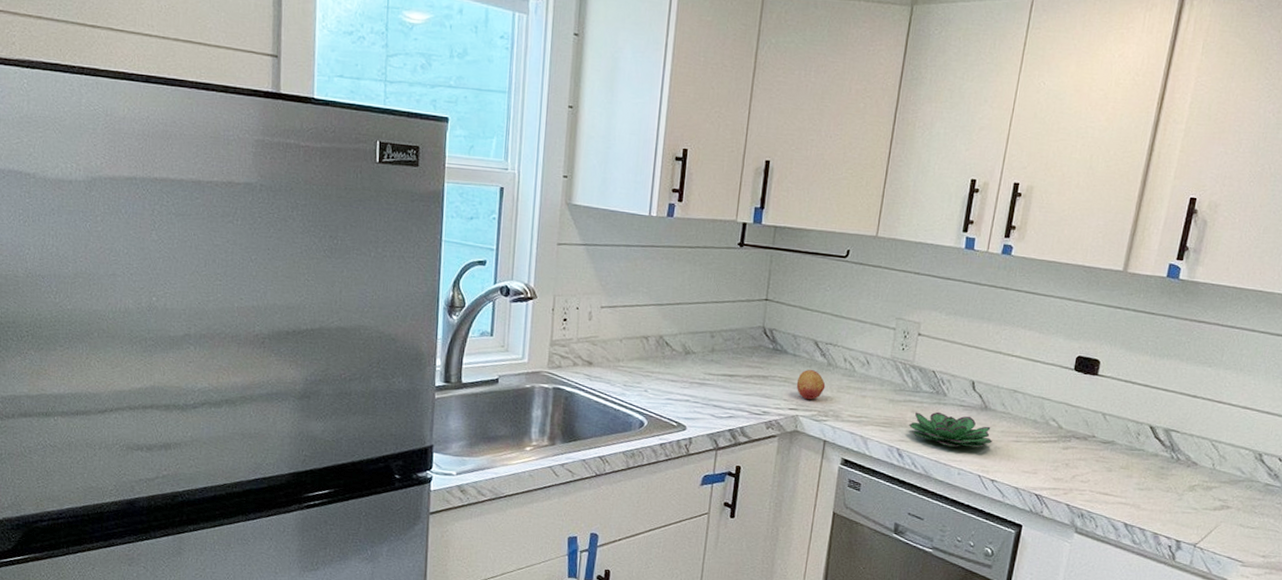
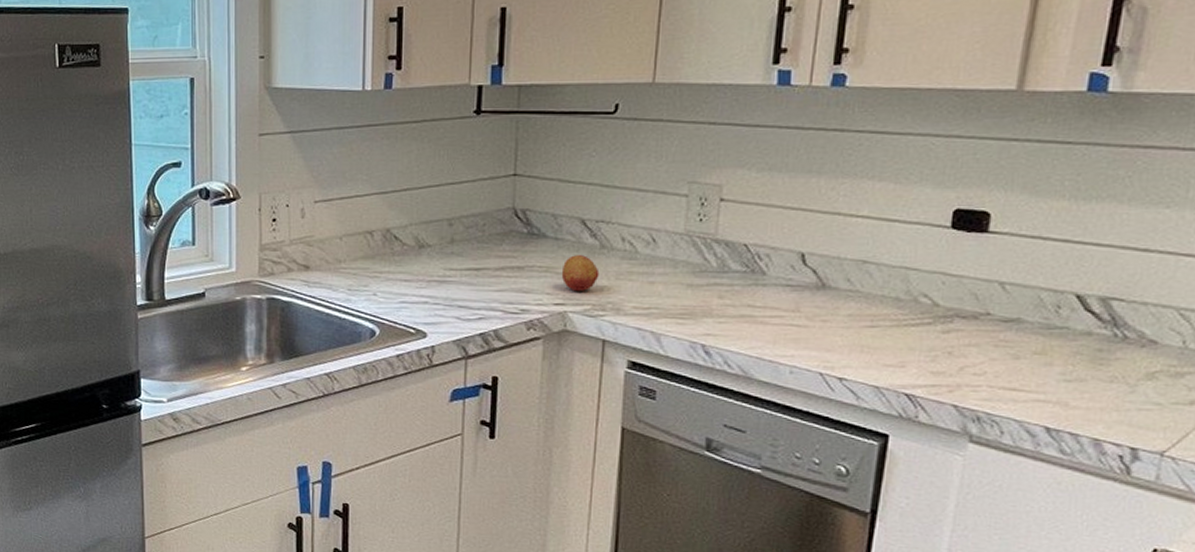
succulent plant: present [909,411,993,448] -> none [716,295,837,339]

